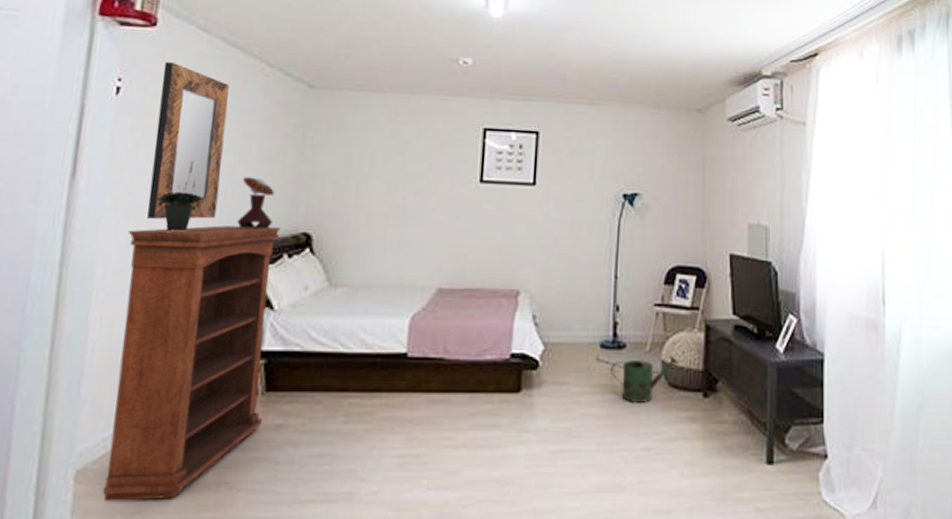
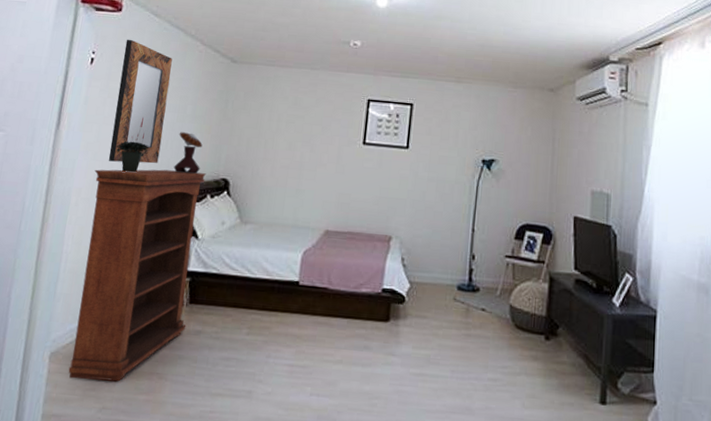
watering can: present [610,355,679,403] -> none [465,301,525,340]

